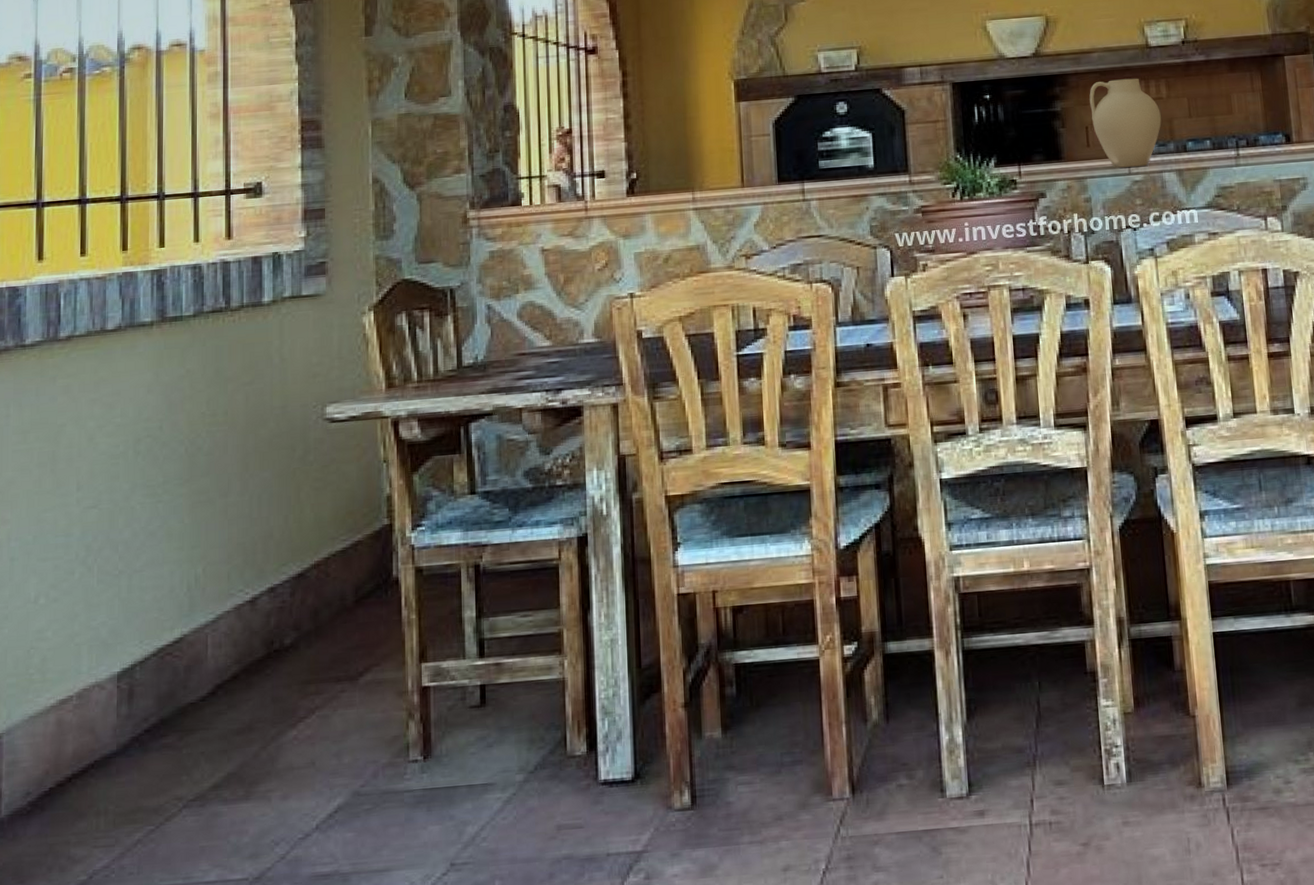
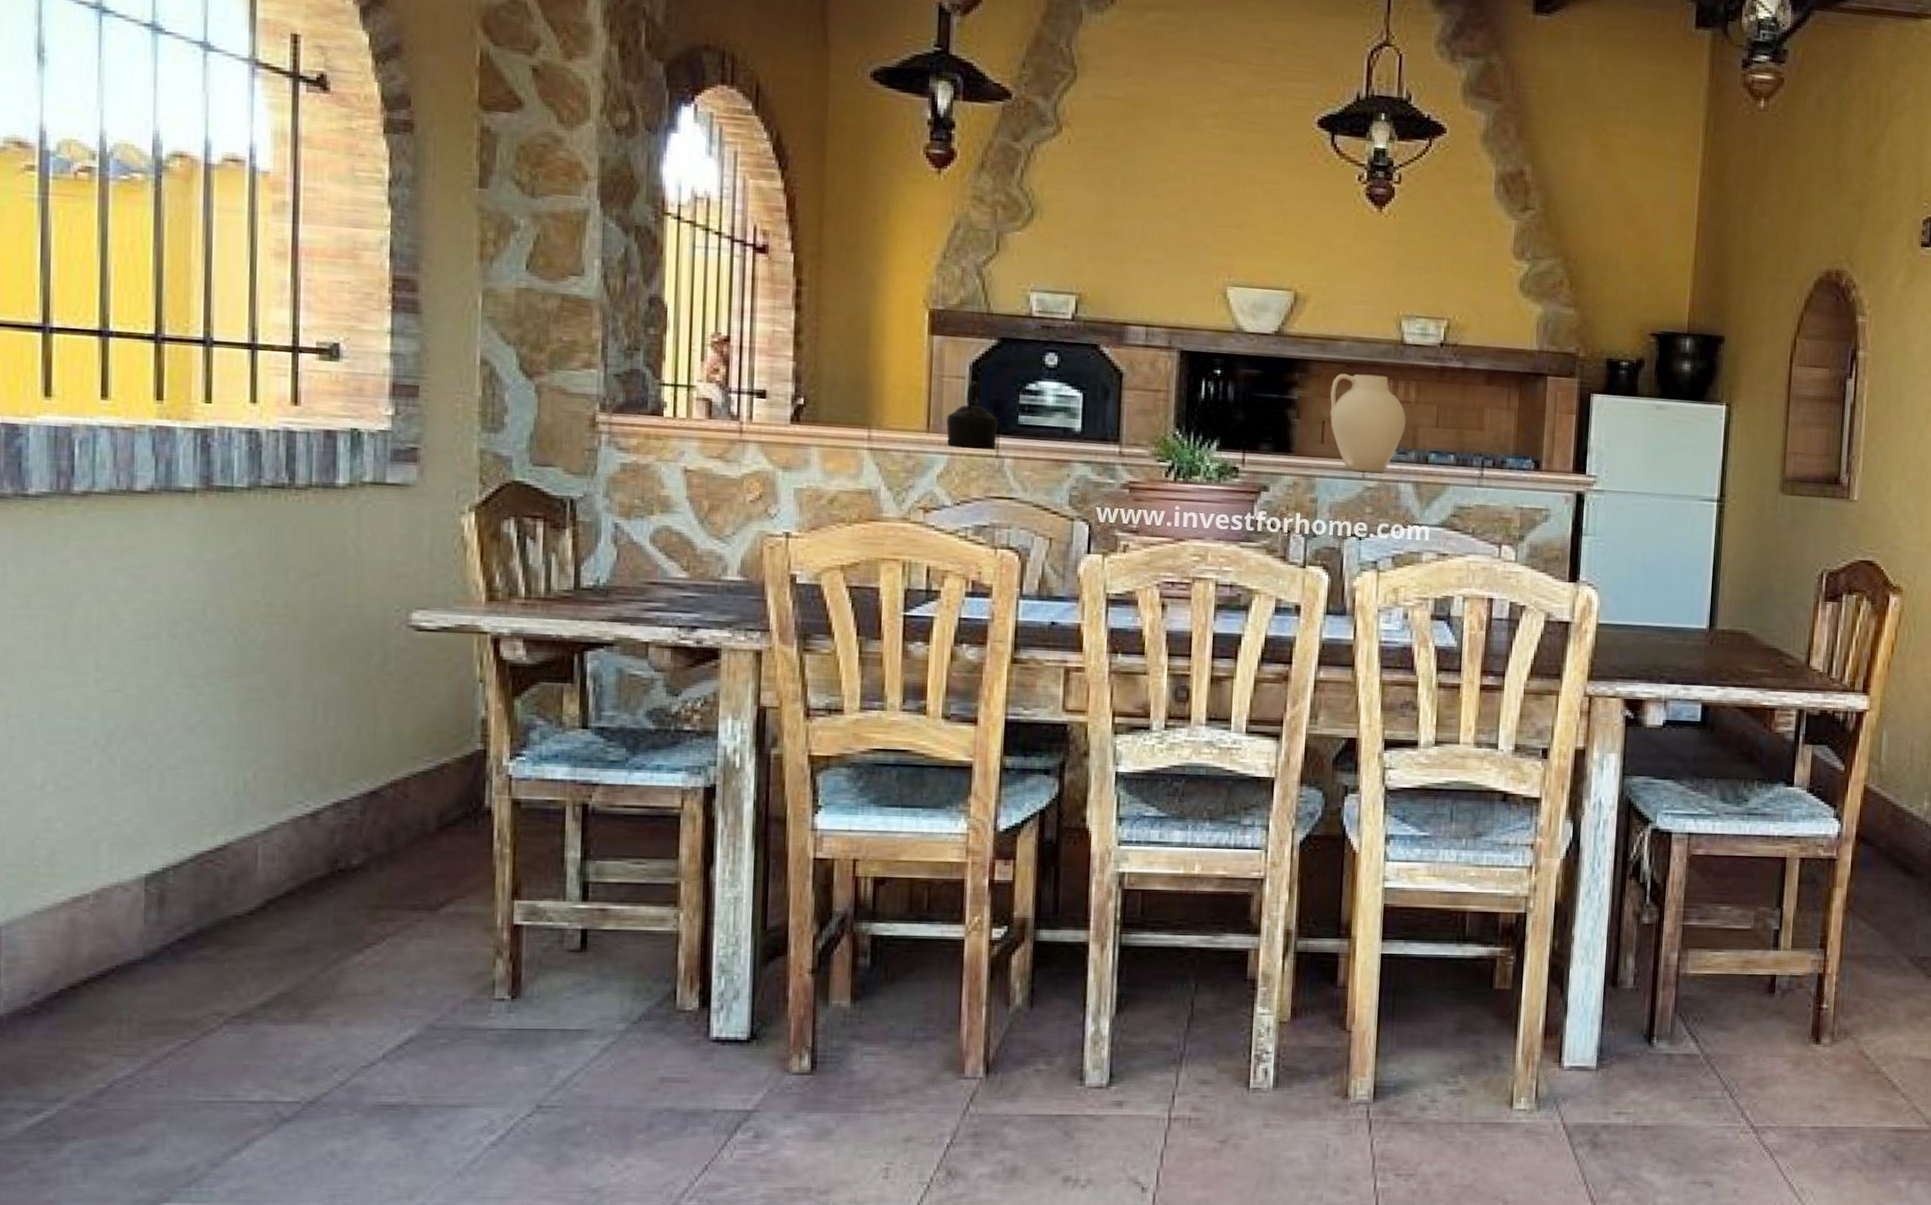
kettle: none [758,136,802,197] -> present [946,380,998,449]

